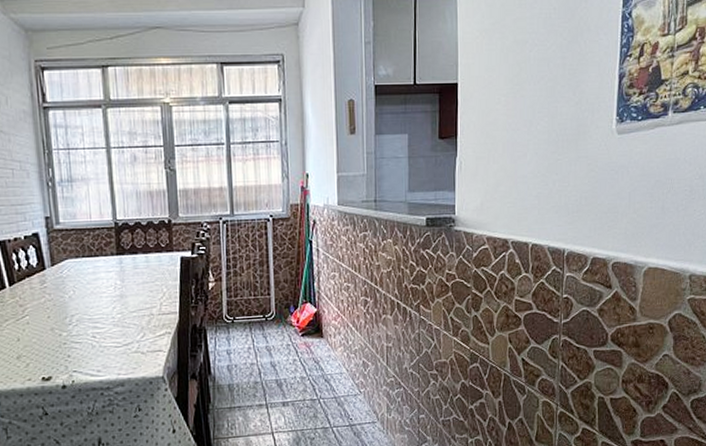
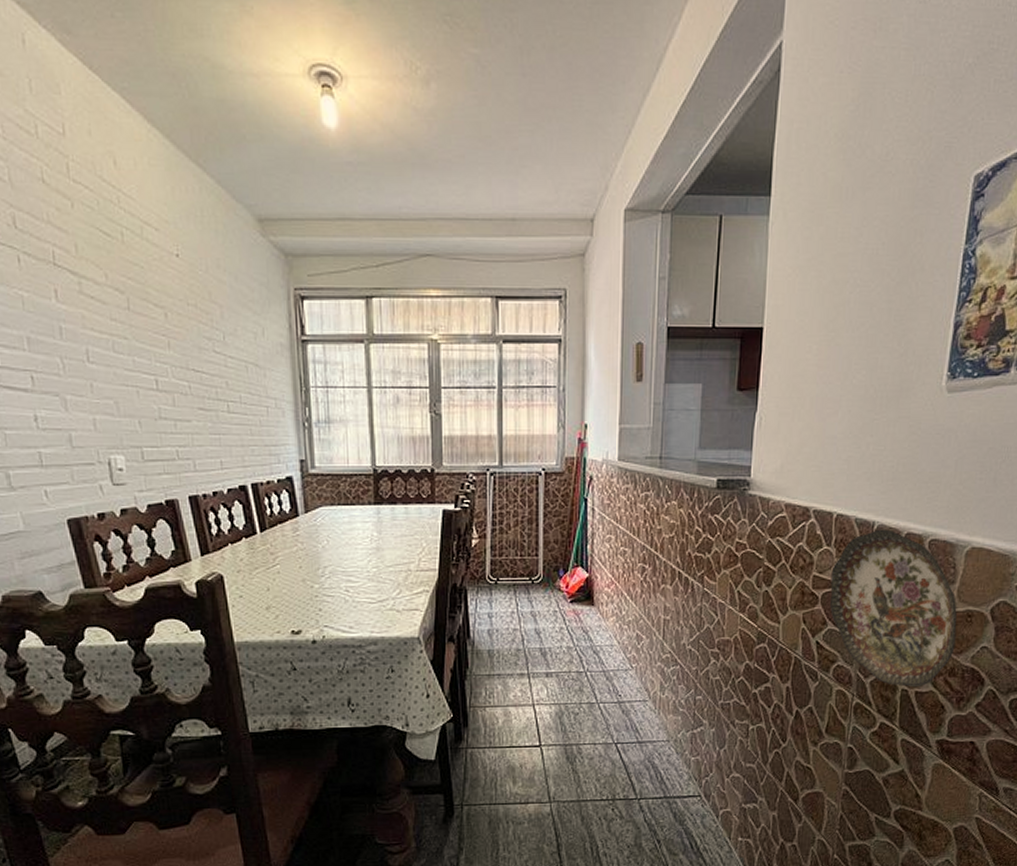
decorative plate: none [531,255,641,395] -> present [830,529,957,688]

